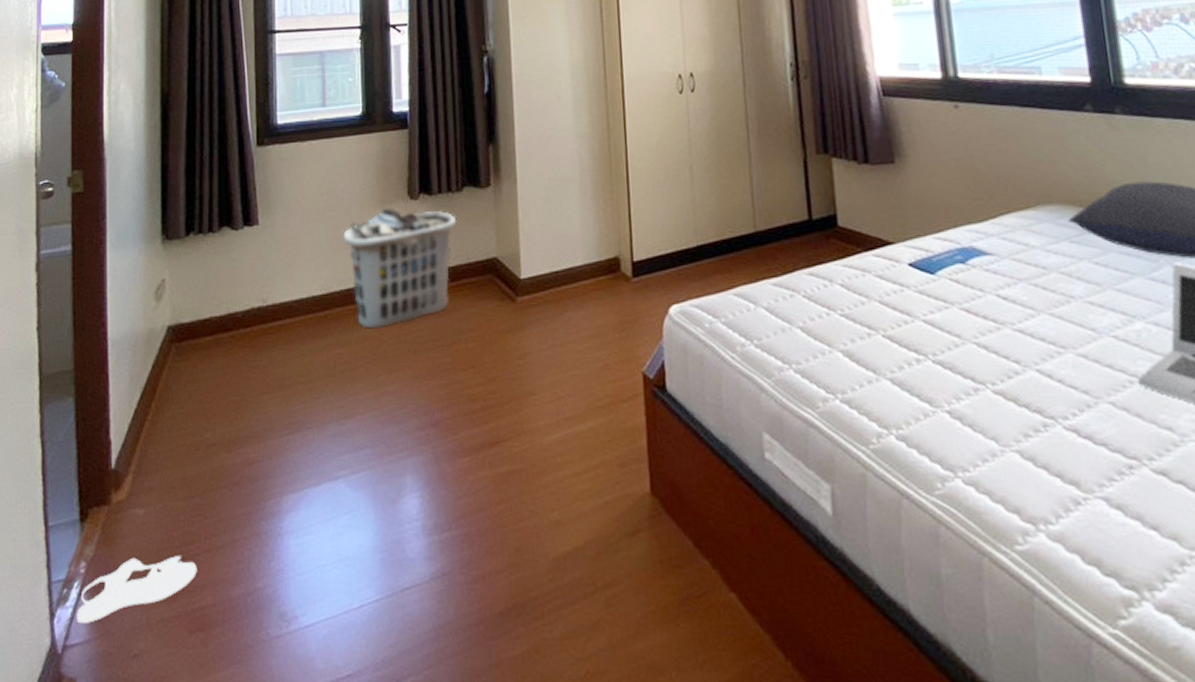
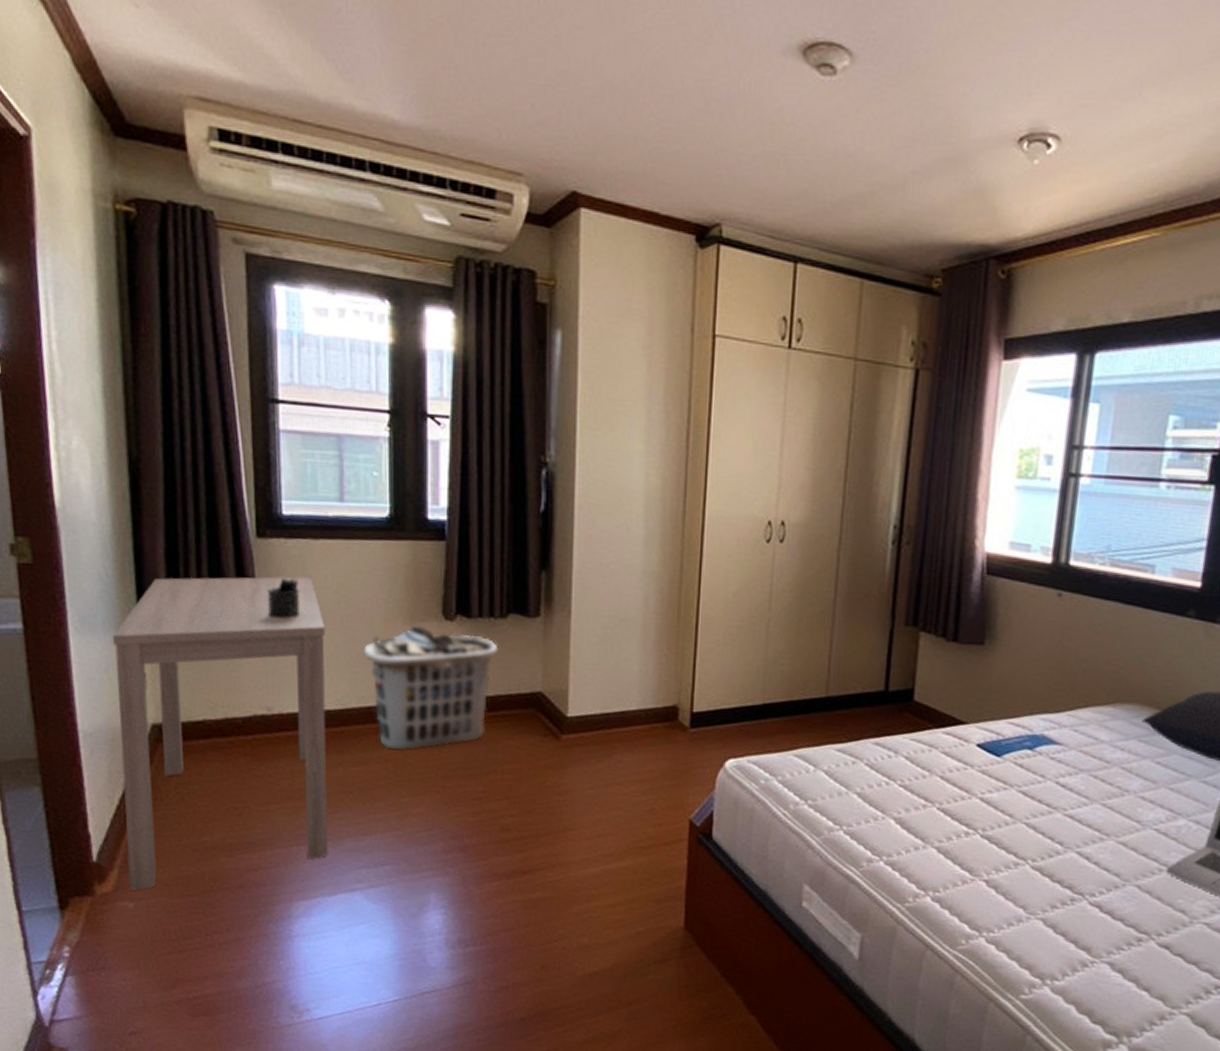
shoe: present [77,556,197,624] -> none [63,946,198,1002]
desk: none [141,174,314,497] -> present [113,576,328,892]
pen holder: none [264,178,291,215] -> present [267,577,300,619]

